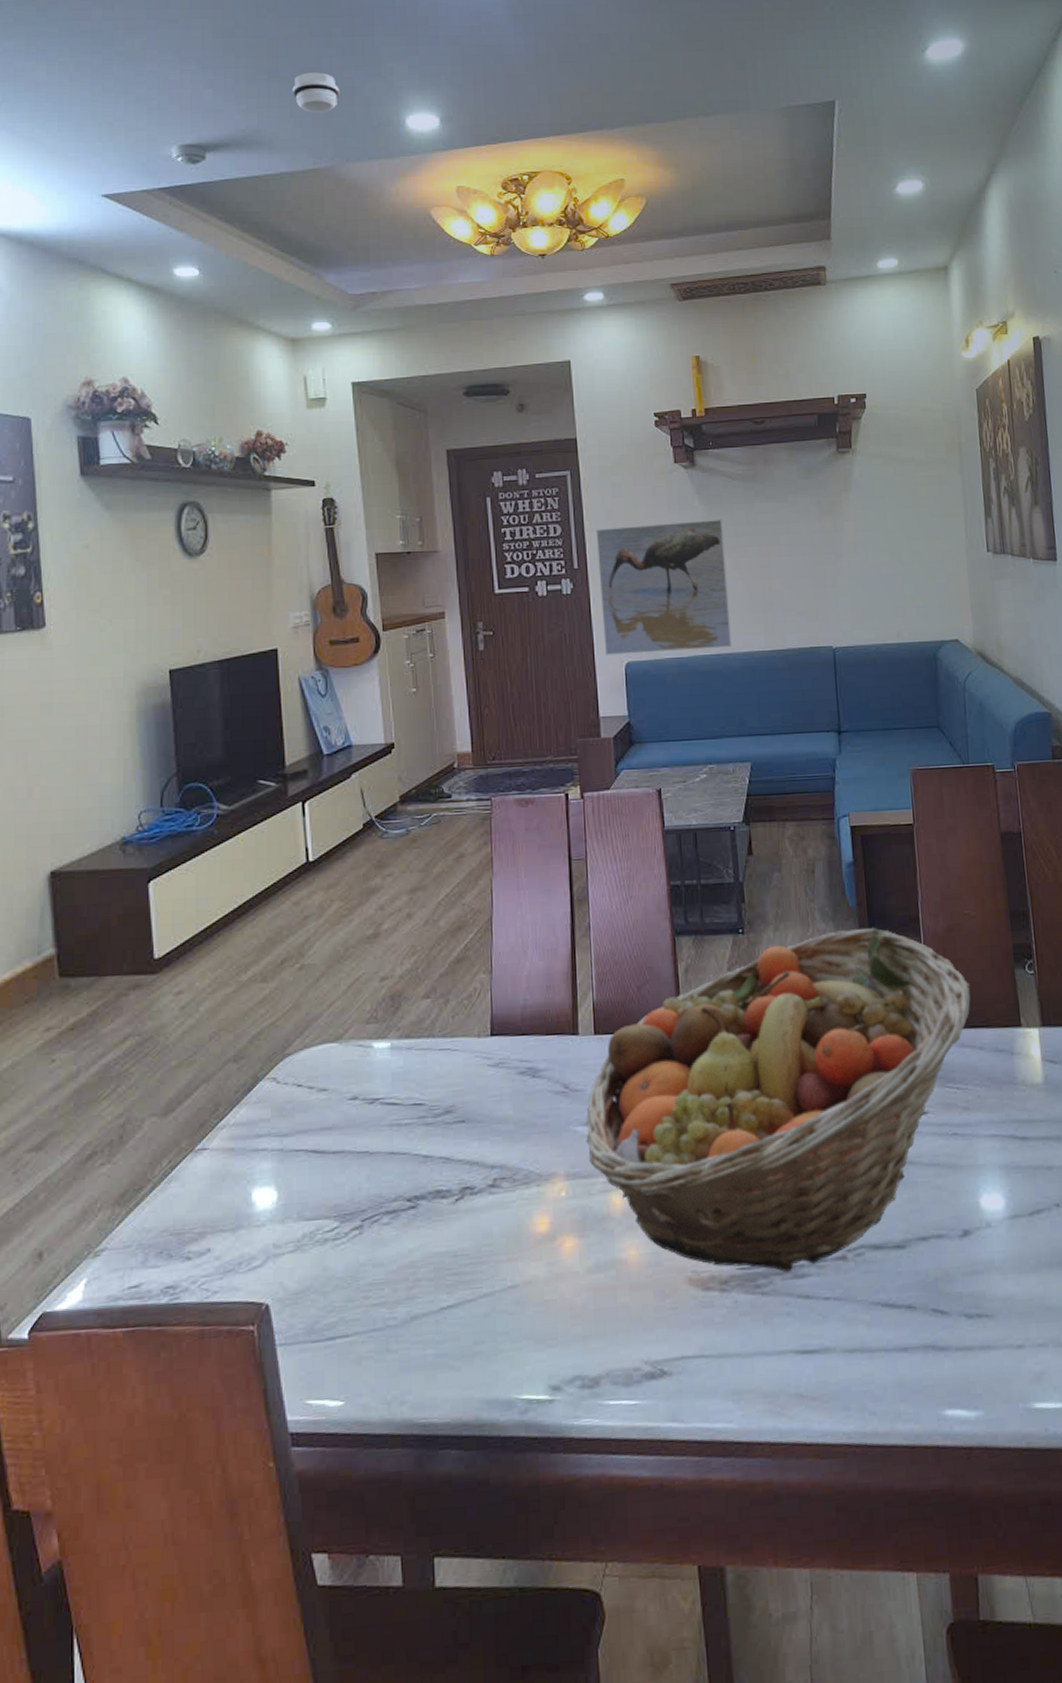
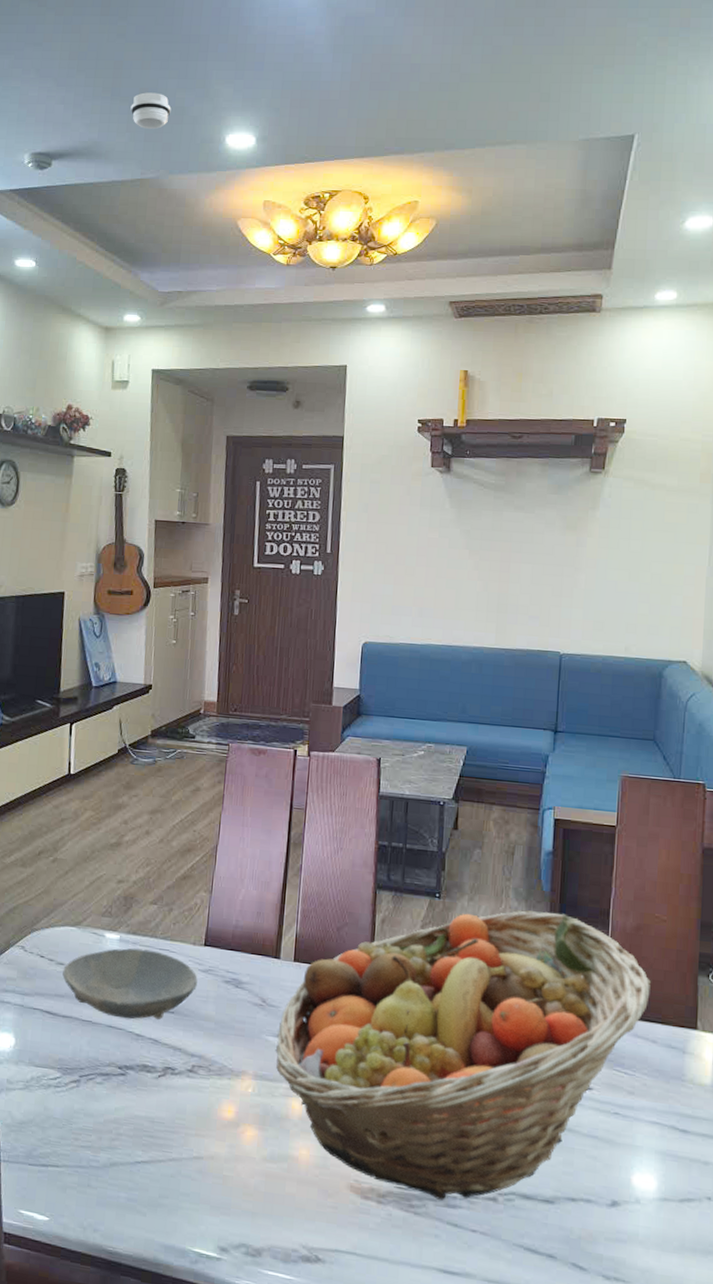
bowl: none [327,1052,488,1141] -> present [62,948,198,1020]
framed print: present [595,518,732,655] -> none [345,519,470,641]

